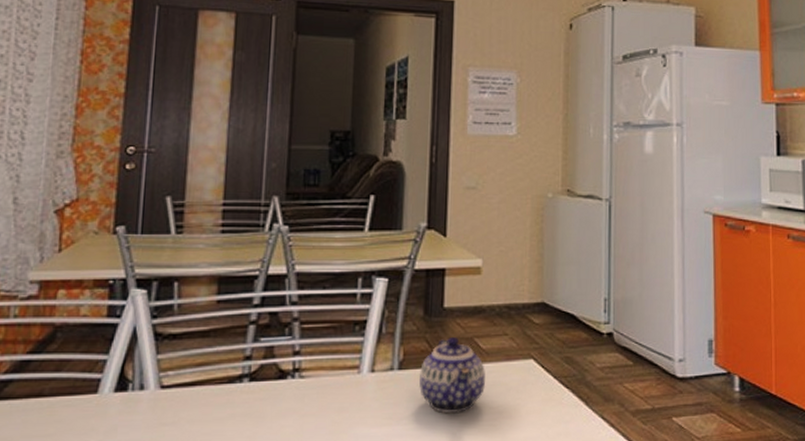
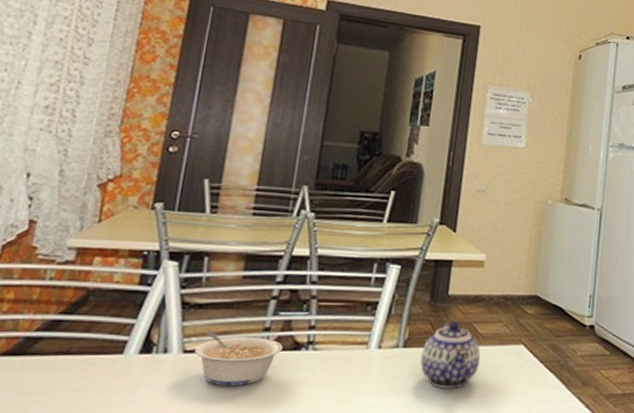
legume: none [172,361,267,422] -> present [194,329,283,386]

